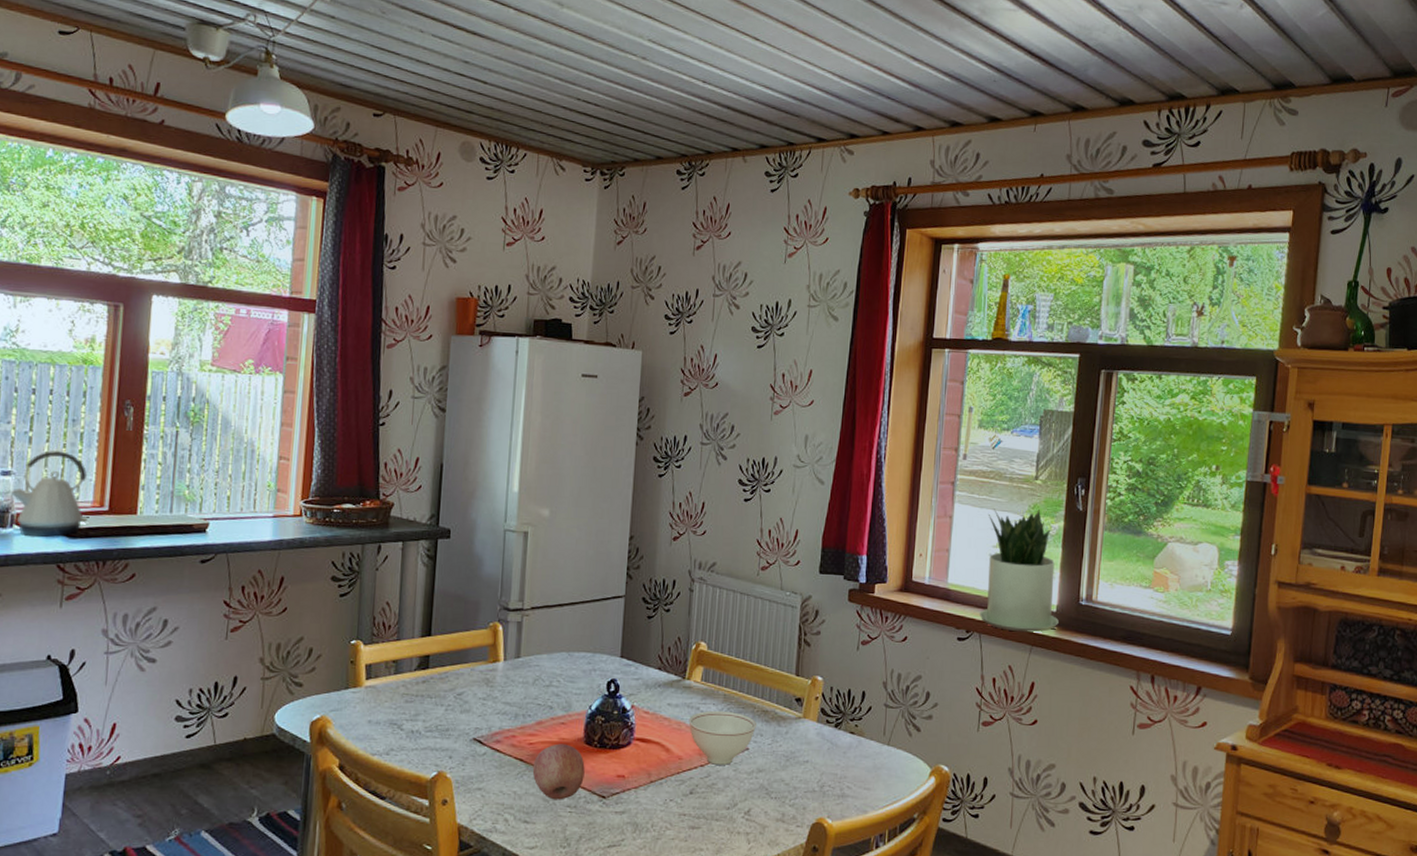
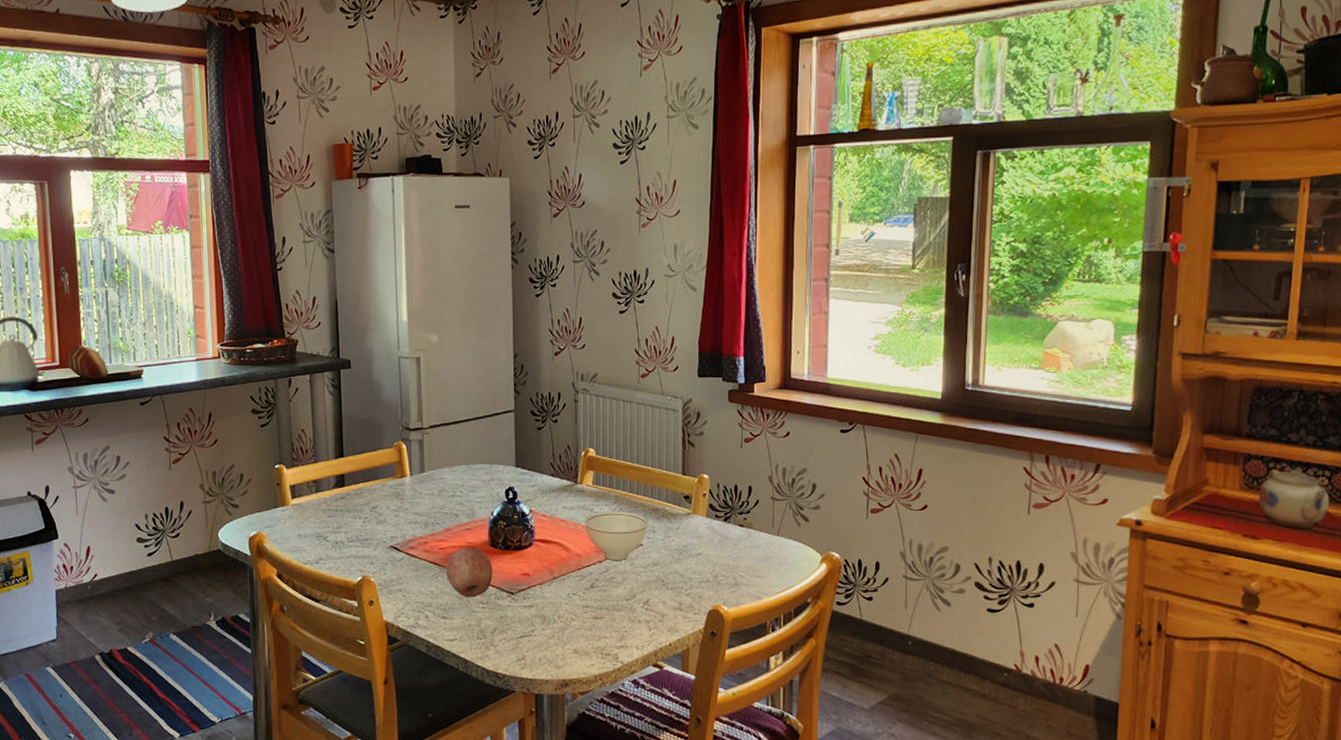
bread loaf: none [118,489,167,533] -> present [66,345,108,382]
planter: present [979,508,1059,633] -> none [862,299,944,421]
teapot: none [1341,700,1404,761] -> present [1258,469,1330,529]

